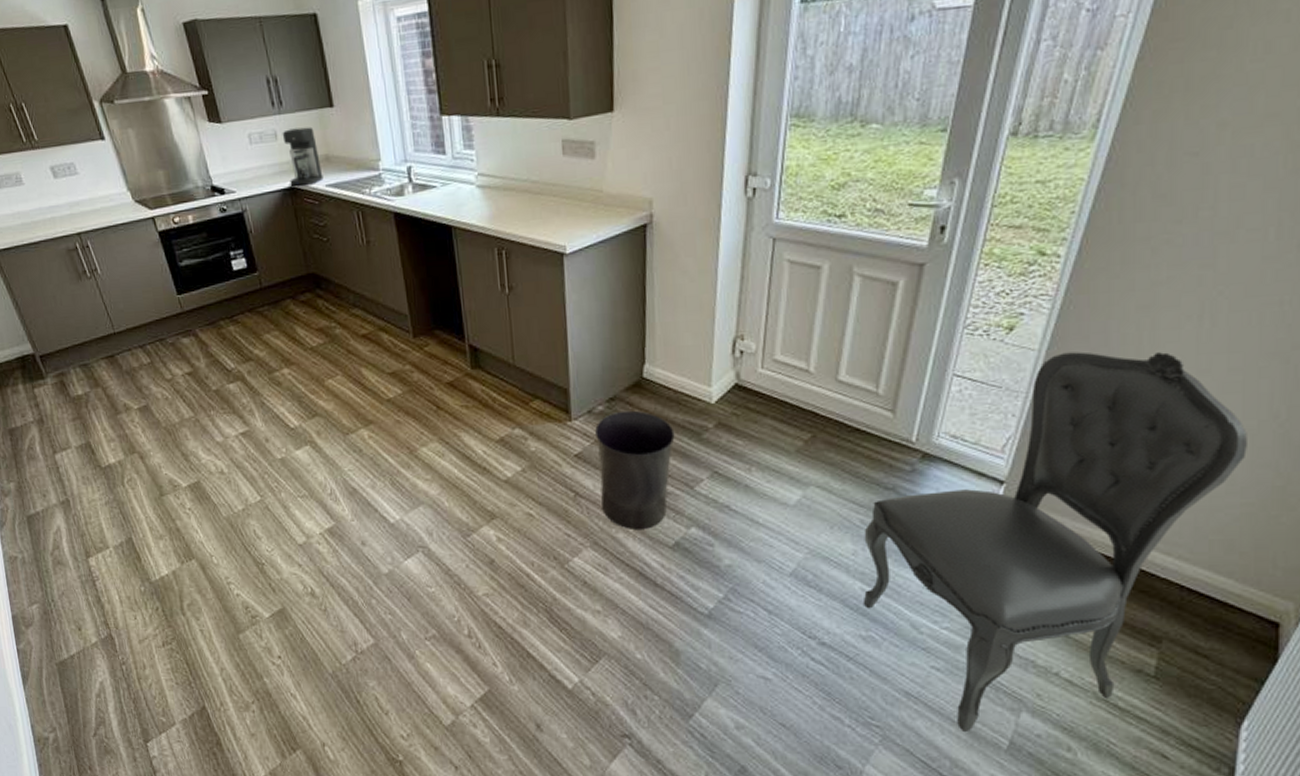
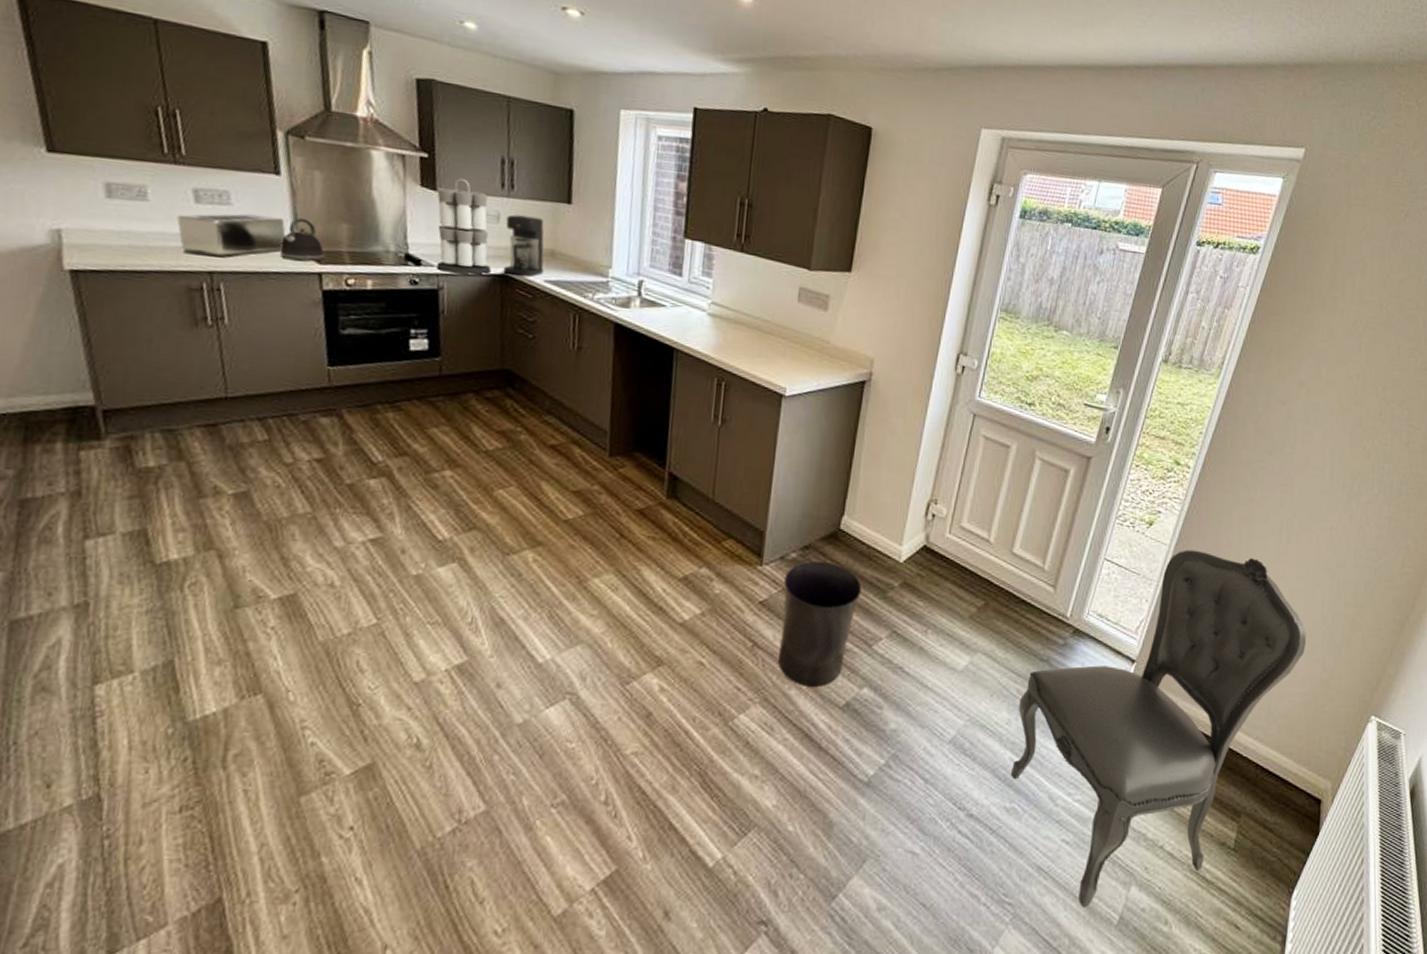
toaster: none [46,176,122,222] -> present [177,213,286,258]
kettle: none [119,173,153,211] -> present [279,218,325,262]
spice rack: none [222,106,281,195] -> present [436,178,491,275]

